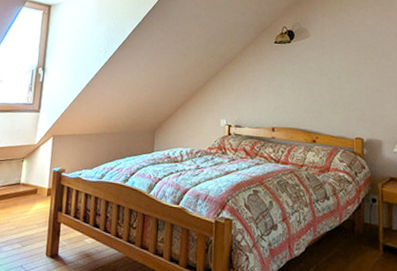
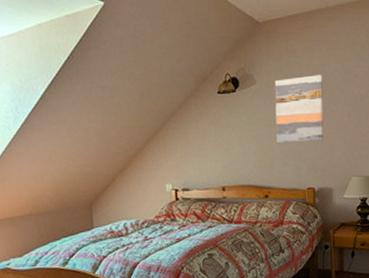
wall art: none [327,32,374,94] -> present [274,75,324,144]

